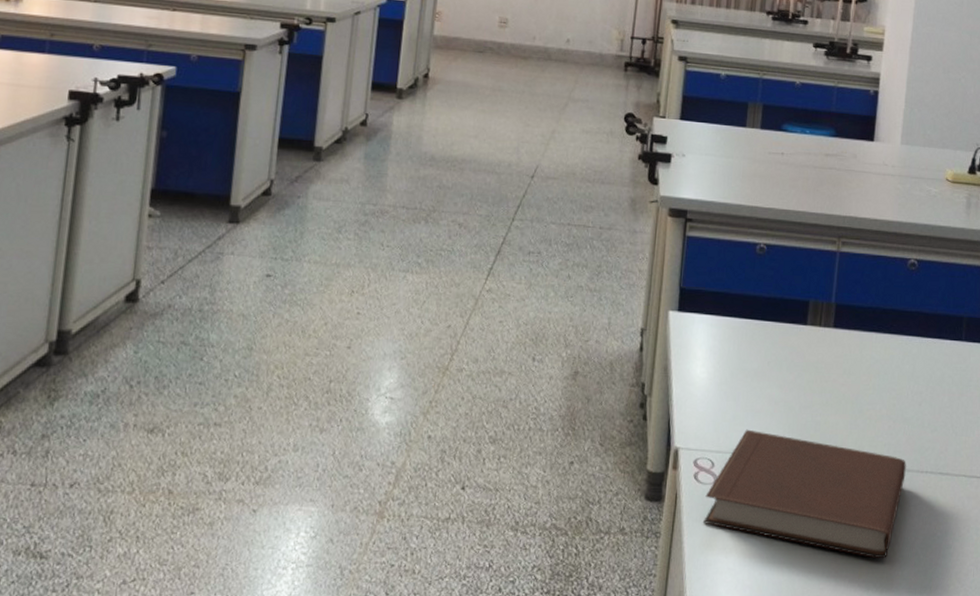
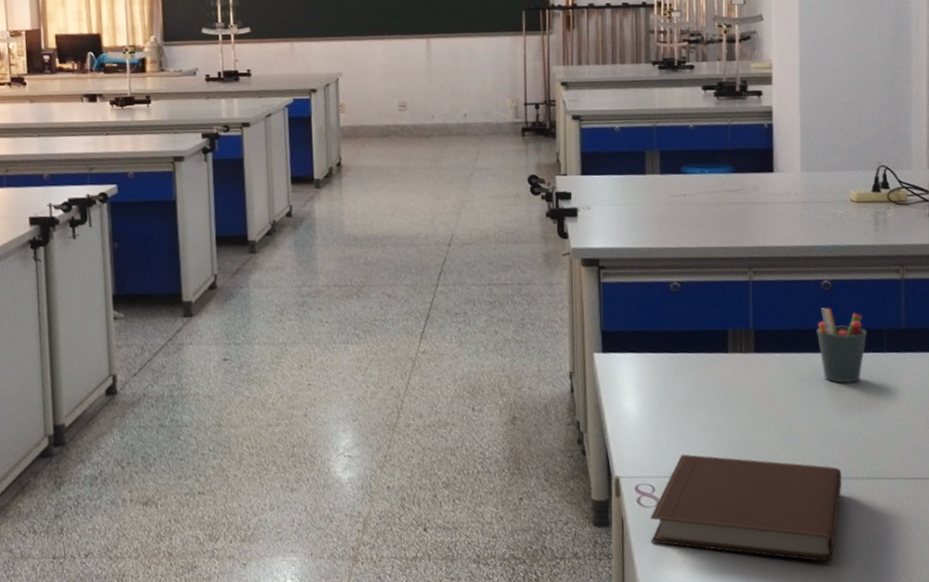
pen holder: none [898,288,947,370] -> present [816,307,867,383]

